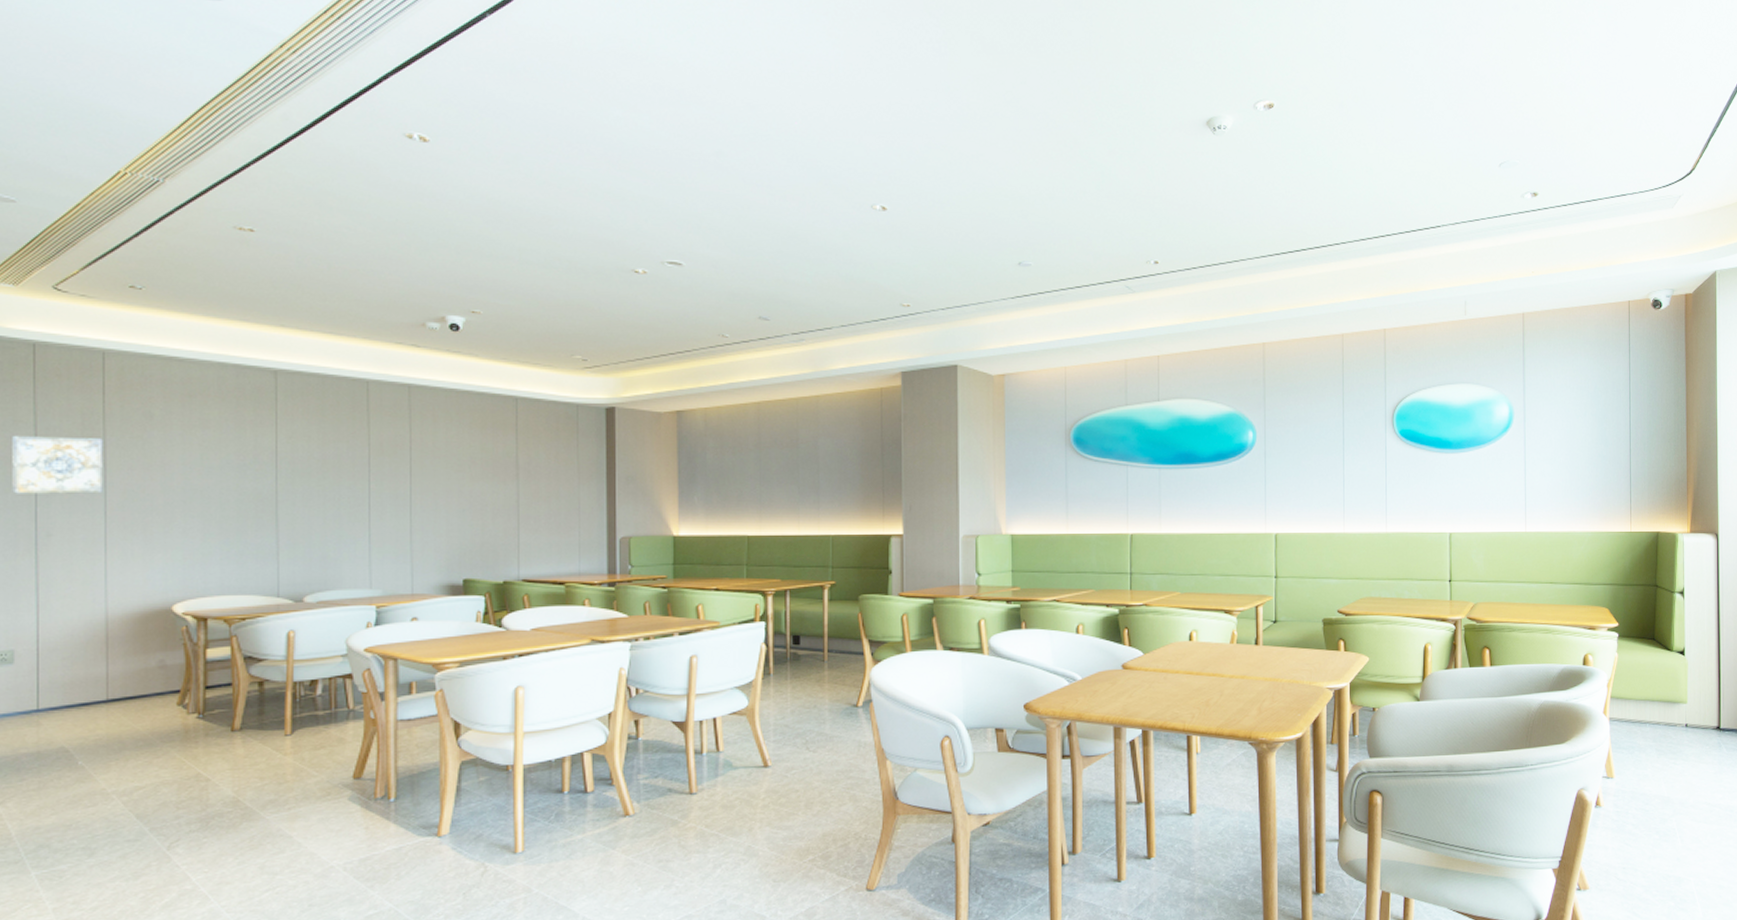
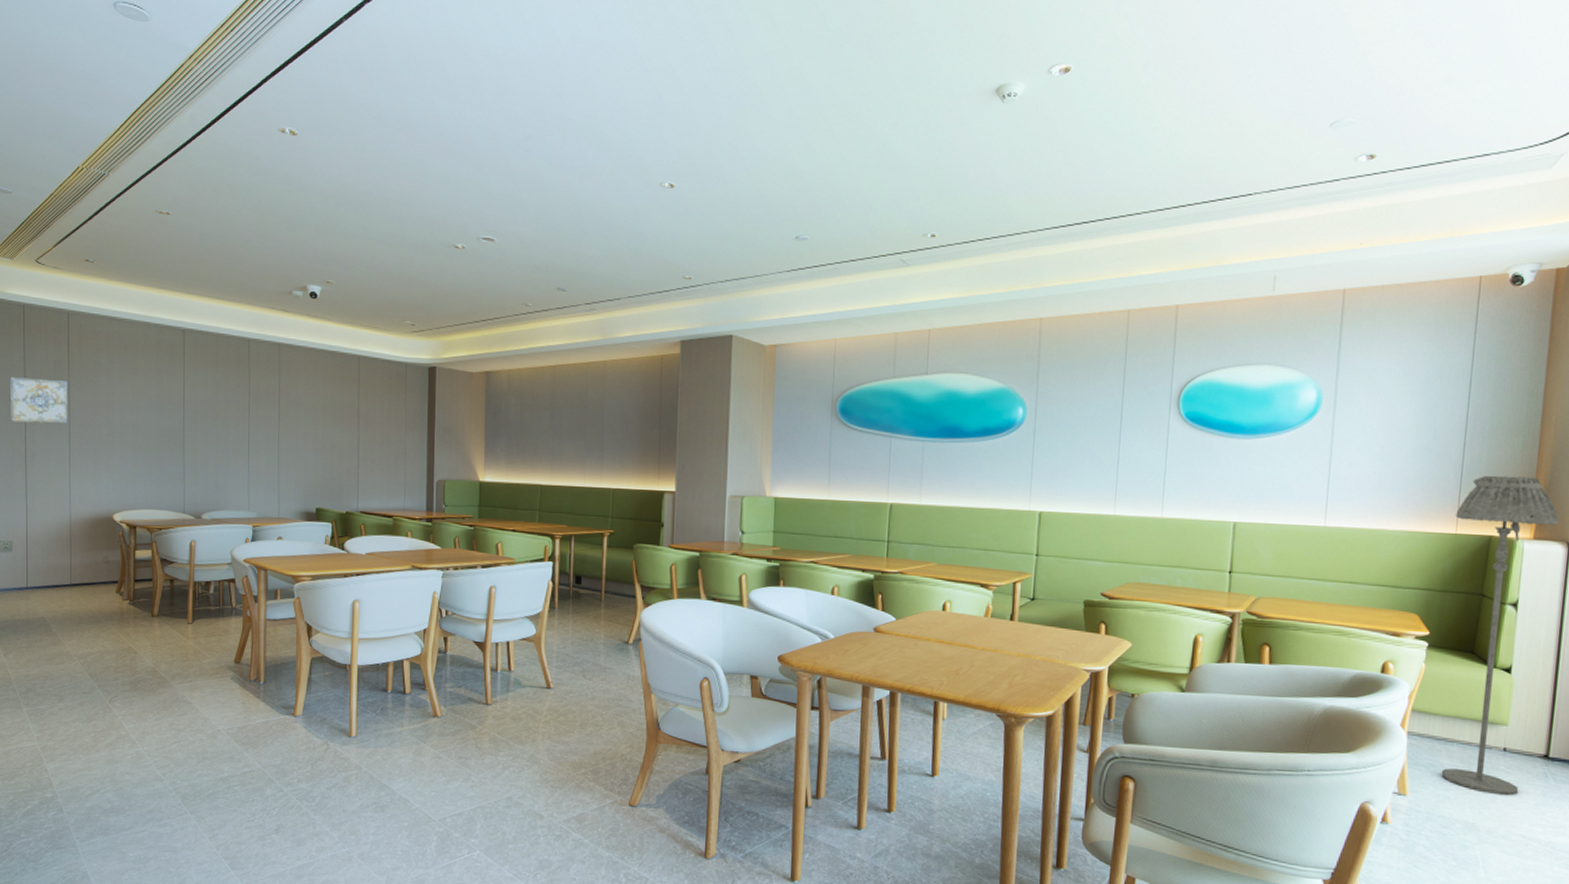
floor lamp: none [1629,477,1708,768] -> present [1441,475,1559,796]

